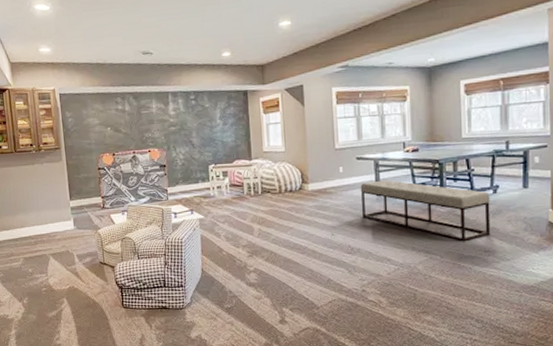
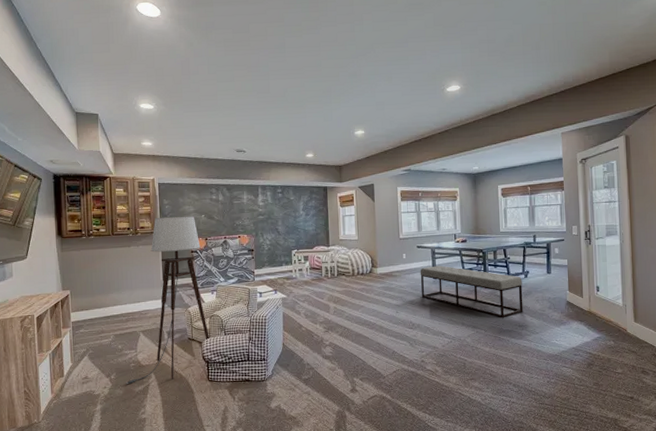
floor lamp: none [38,129,123,310] -> present [125,216,211,385]

